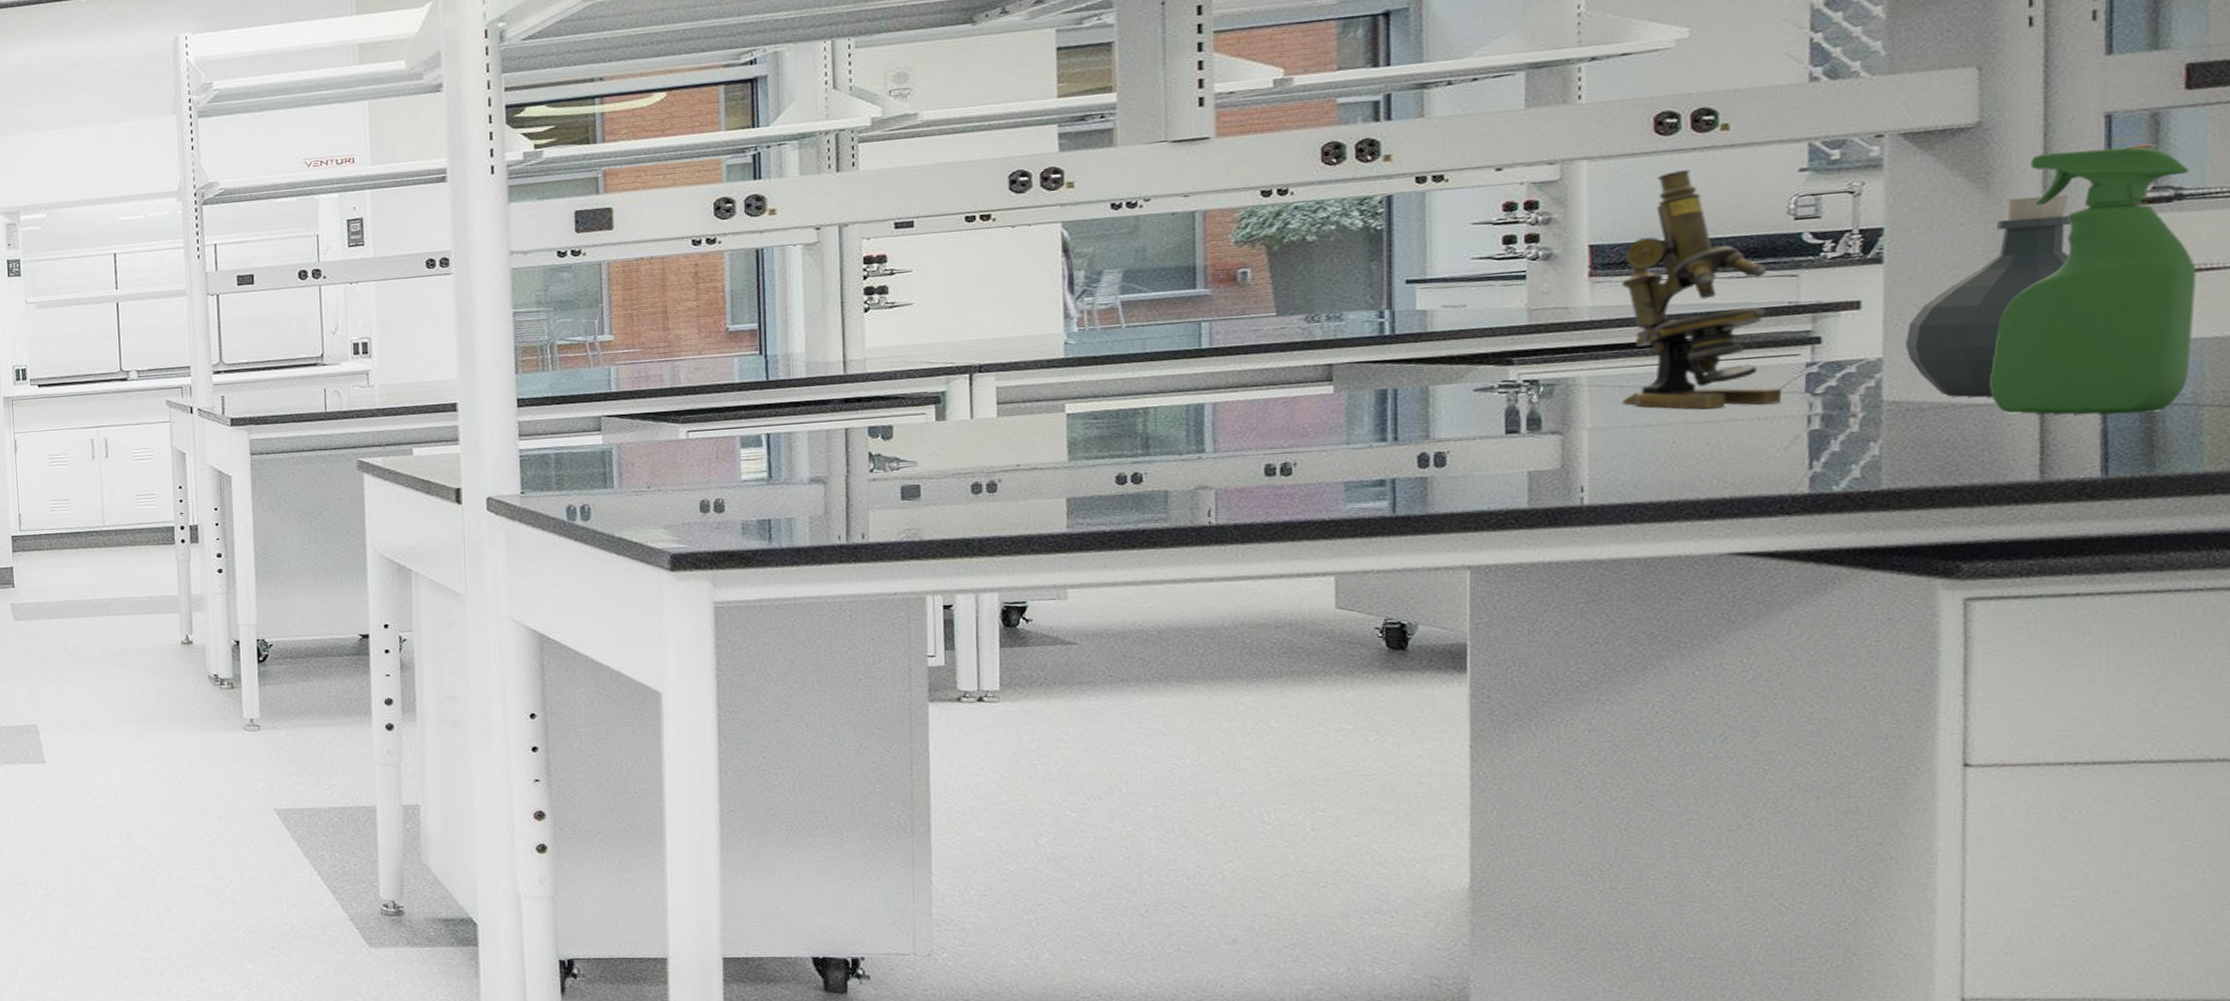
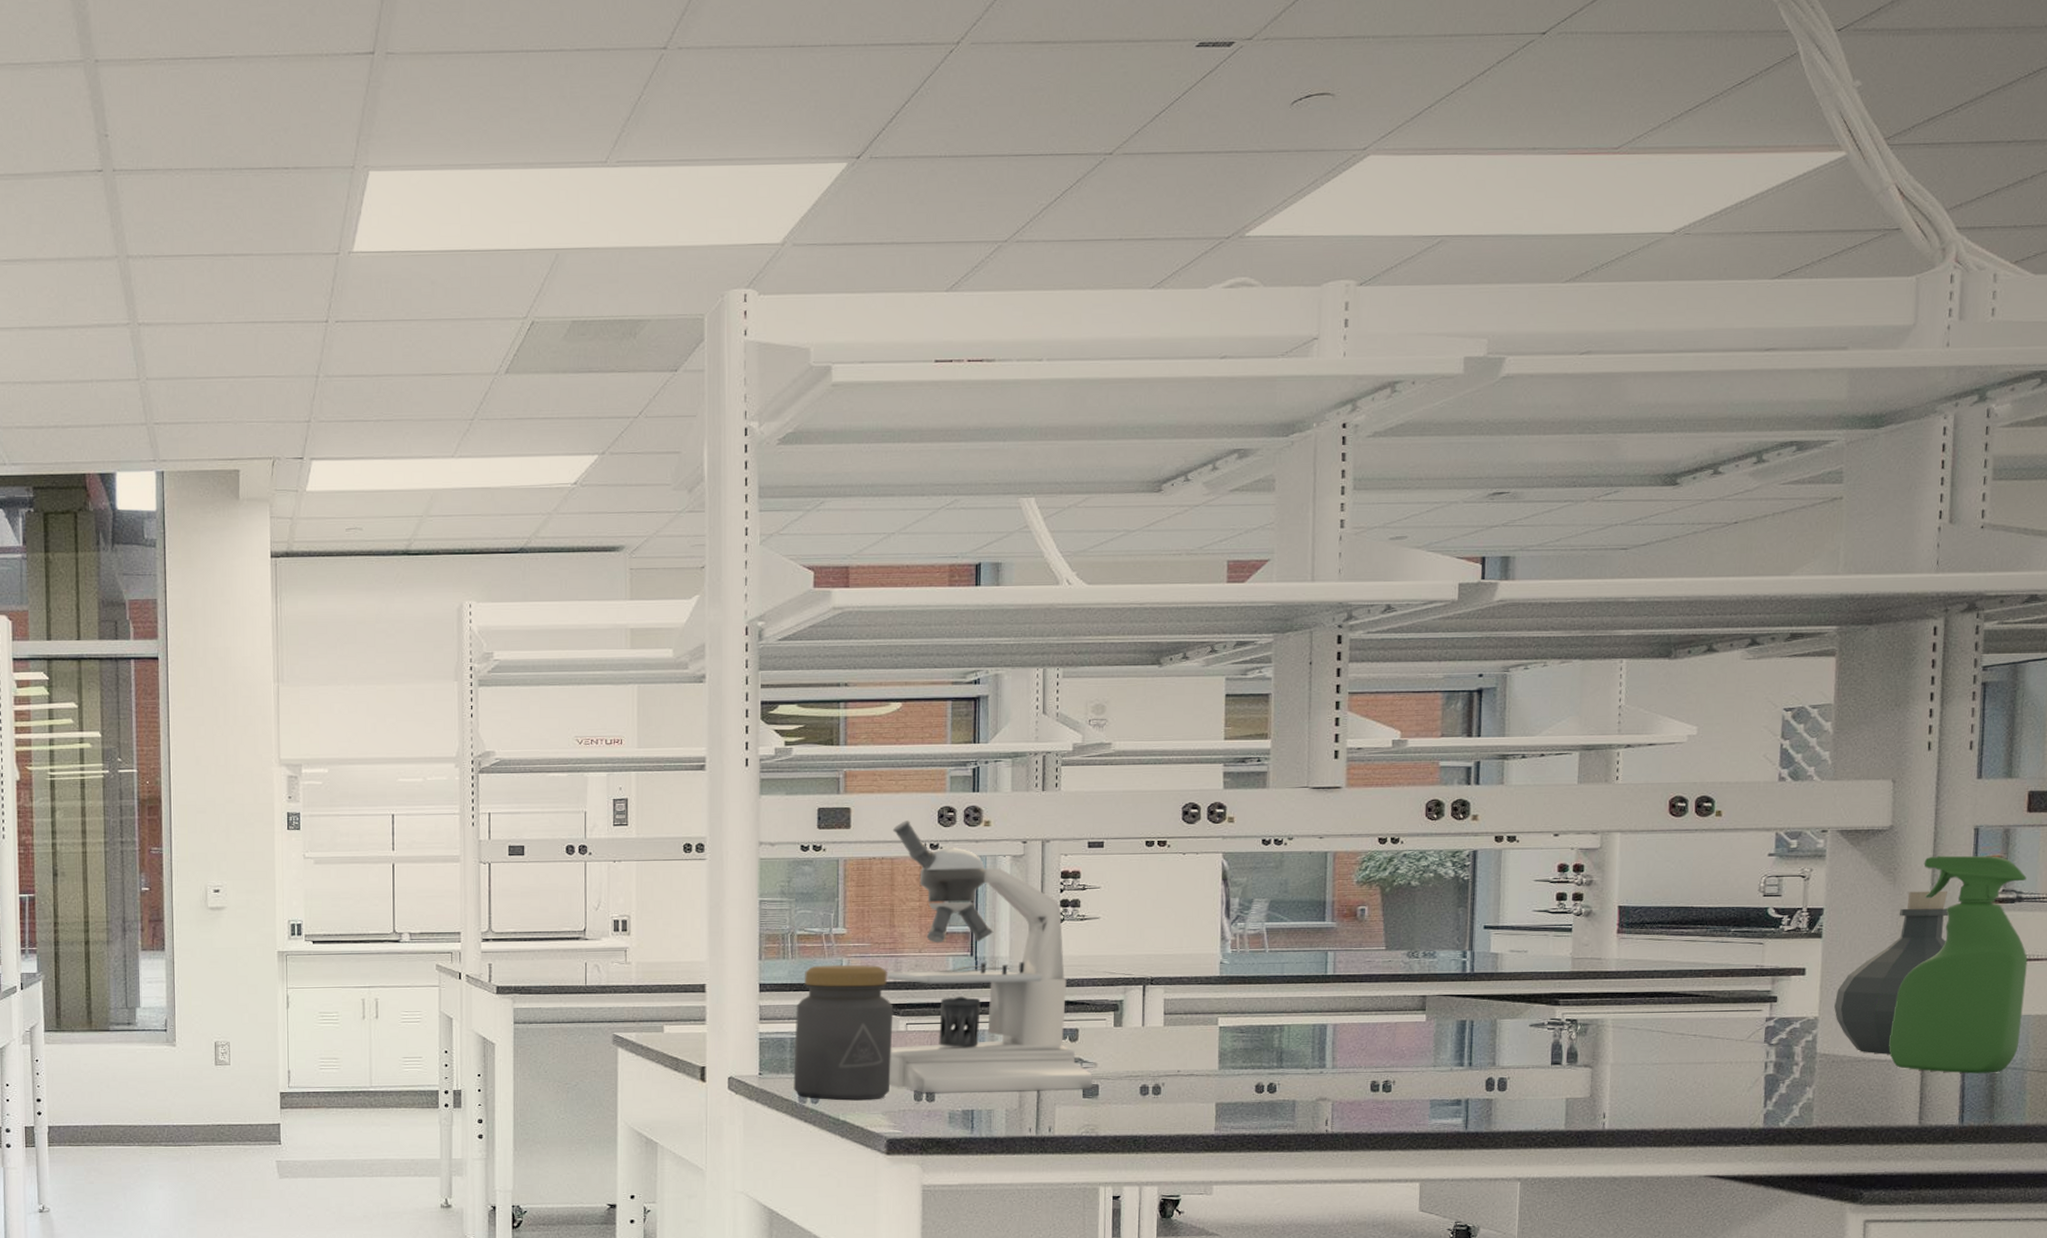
jar: none [559,371,672,517] -> present [793,964,894,1101]
microscope: none [661,215,912,504] -> present [887,819,1093,1093]
microscope: present [1622,170,1783,409] -> none [1636,848,1749,1052]

